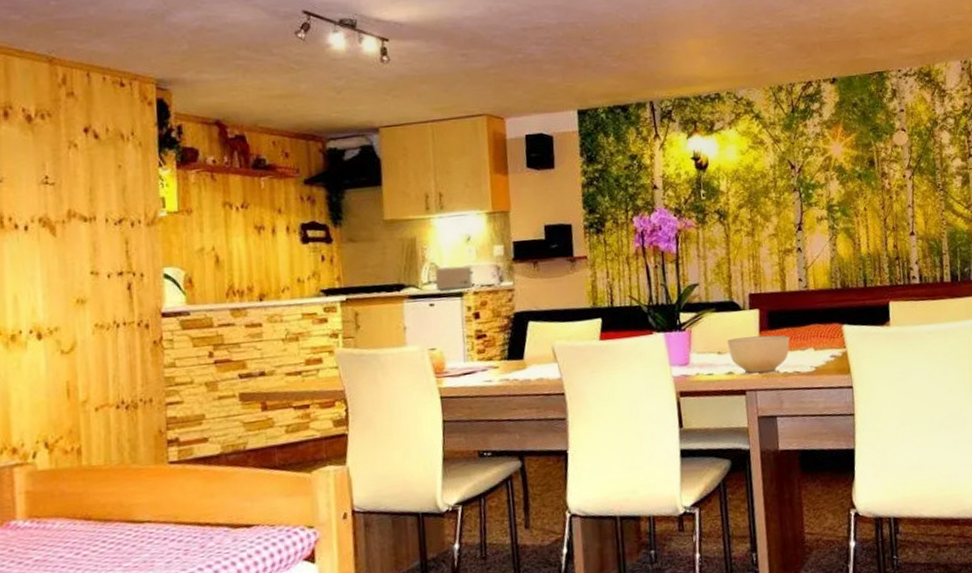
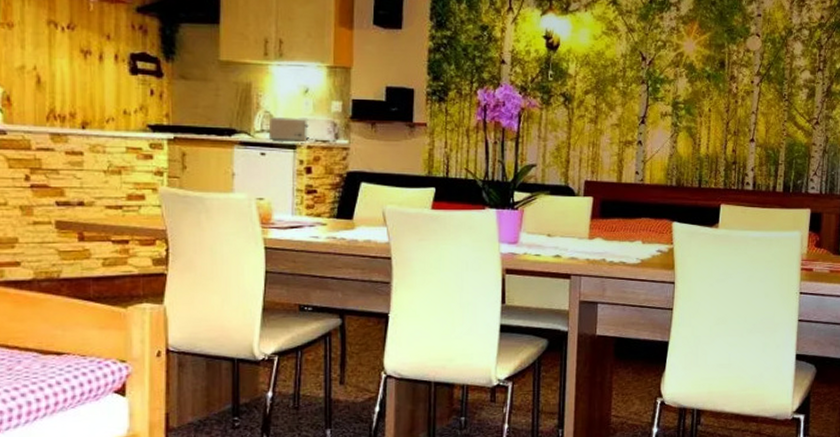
bowl: present [727,335,790,374] -> none [558,222,619,259]

